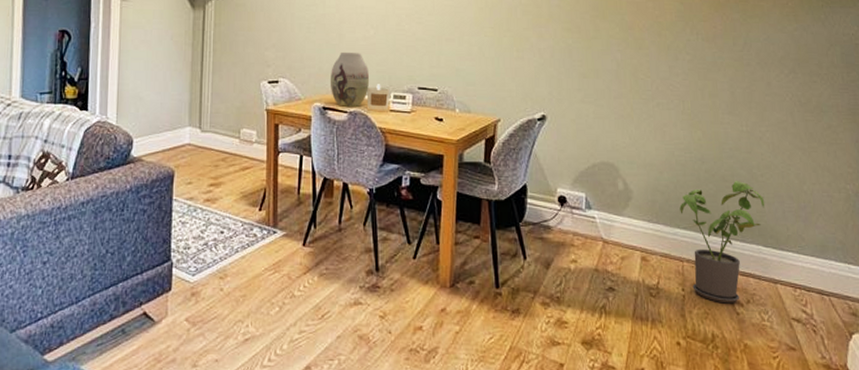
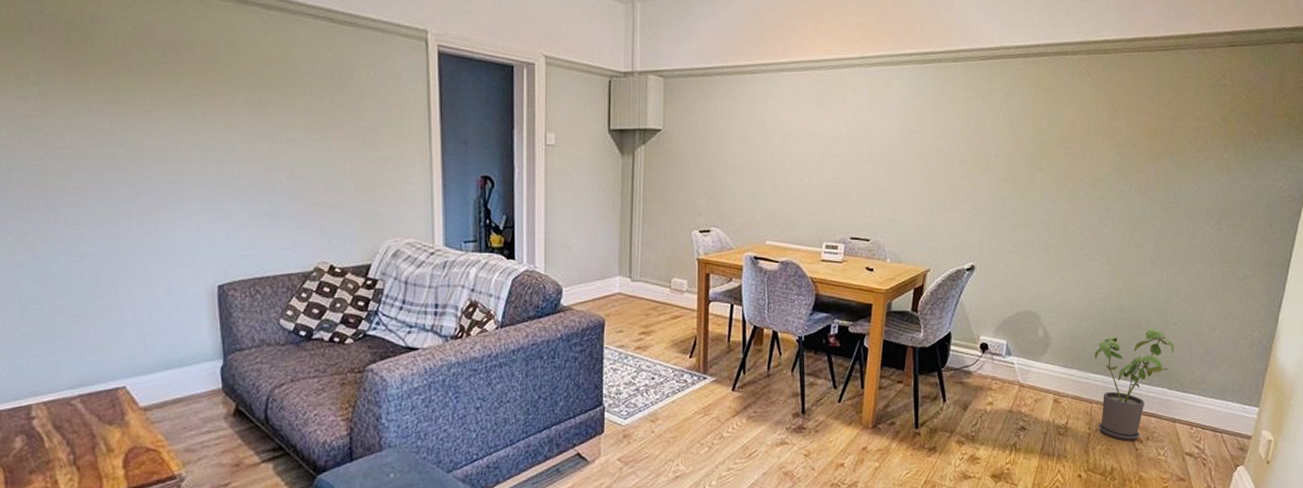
vase: present [330,51,370,108] -> none [762,200,803,258]
candle: present [366,84,390,112] -> none [798,234,822,262]

